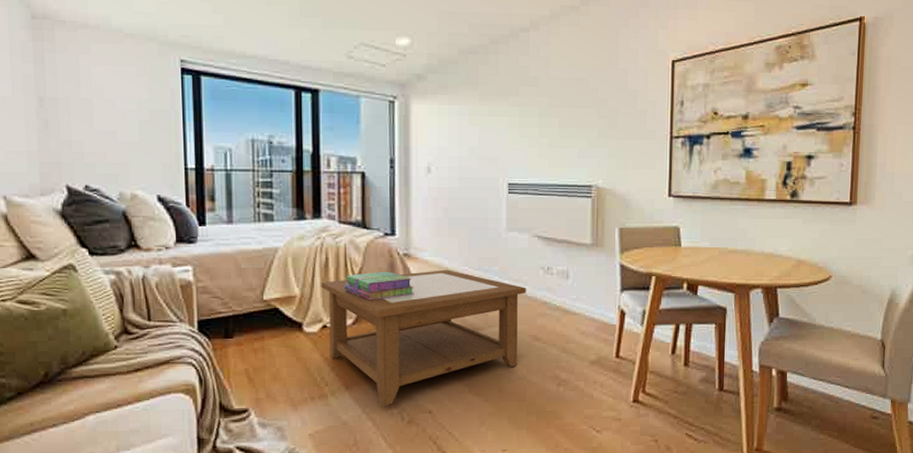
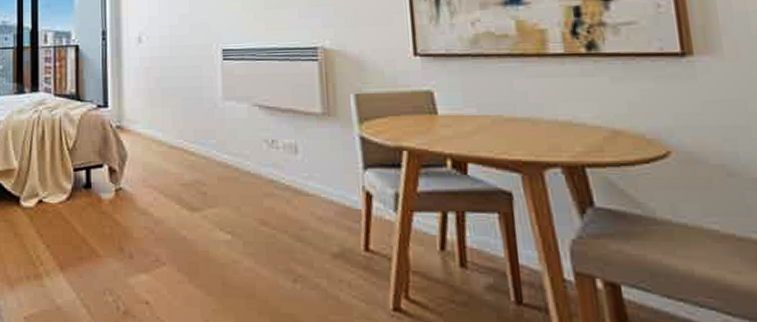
coffee table: present [321,270,526,406] -> none [37,143,249,292]
stack of books: present [344,271,414,301] -> none [59,144,128,176]

